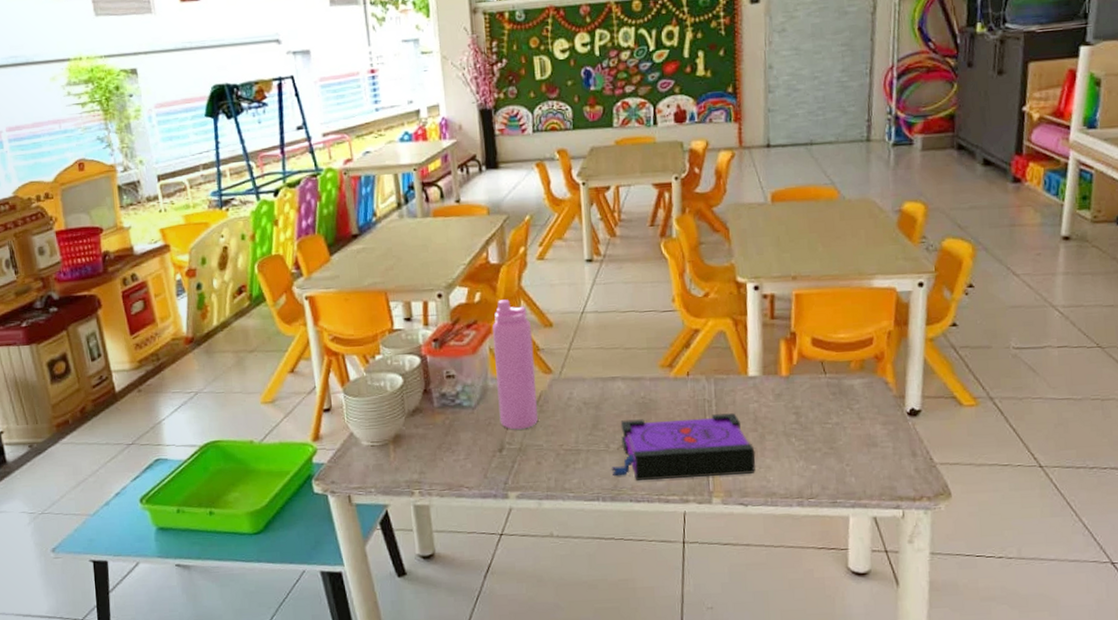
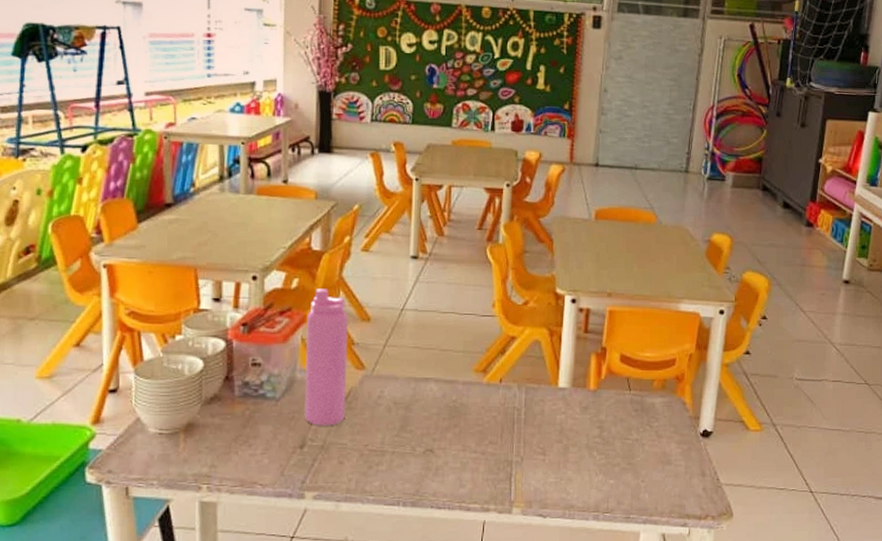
board game: present [611,412,756,480] -> none [415,422,558,486]

